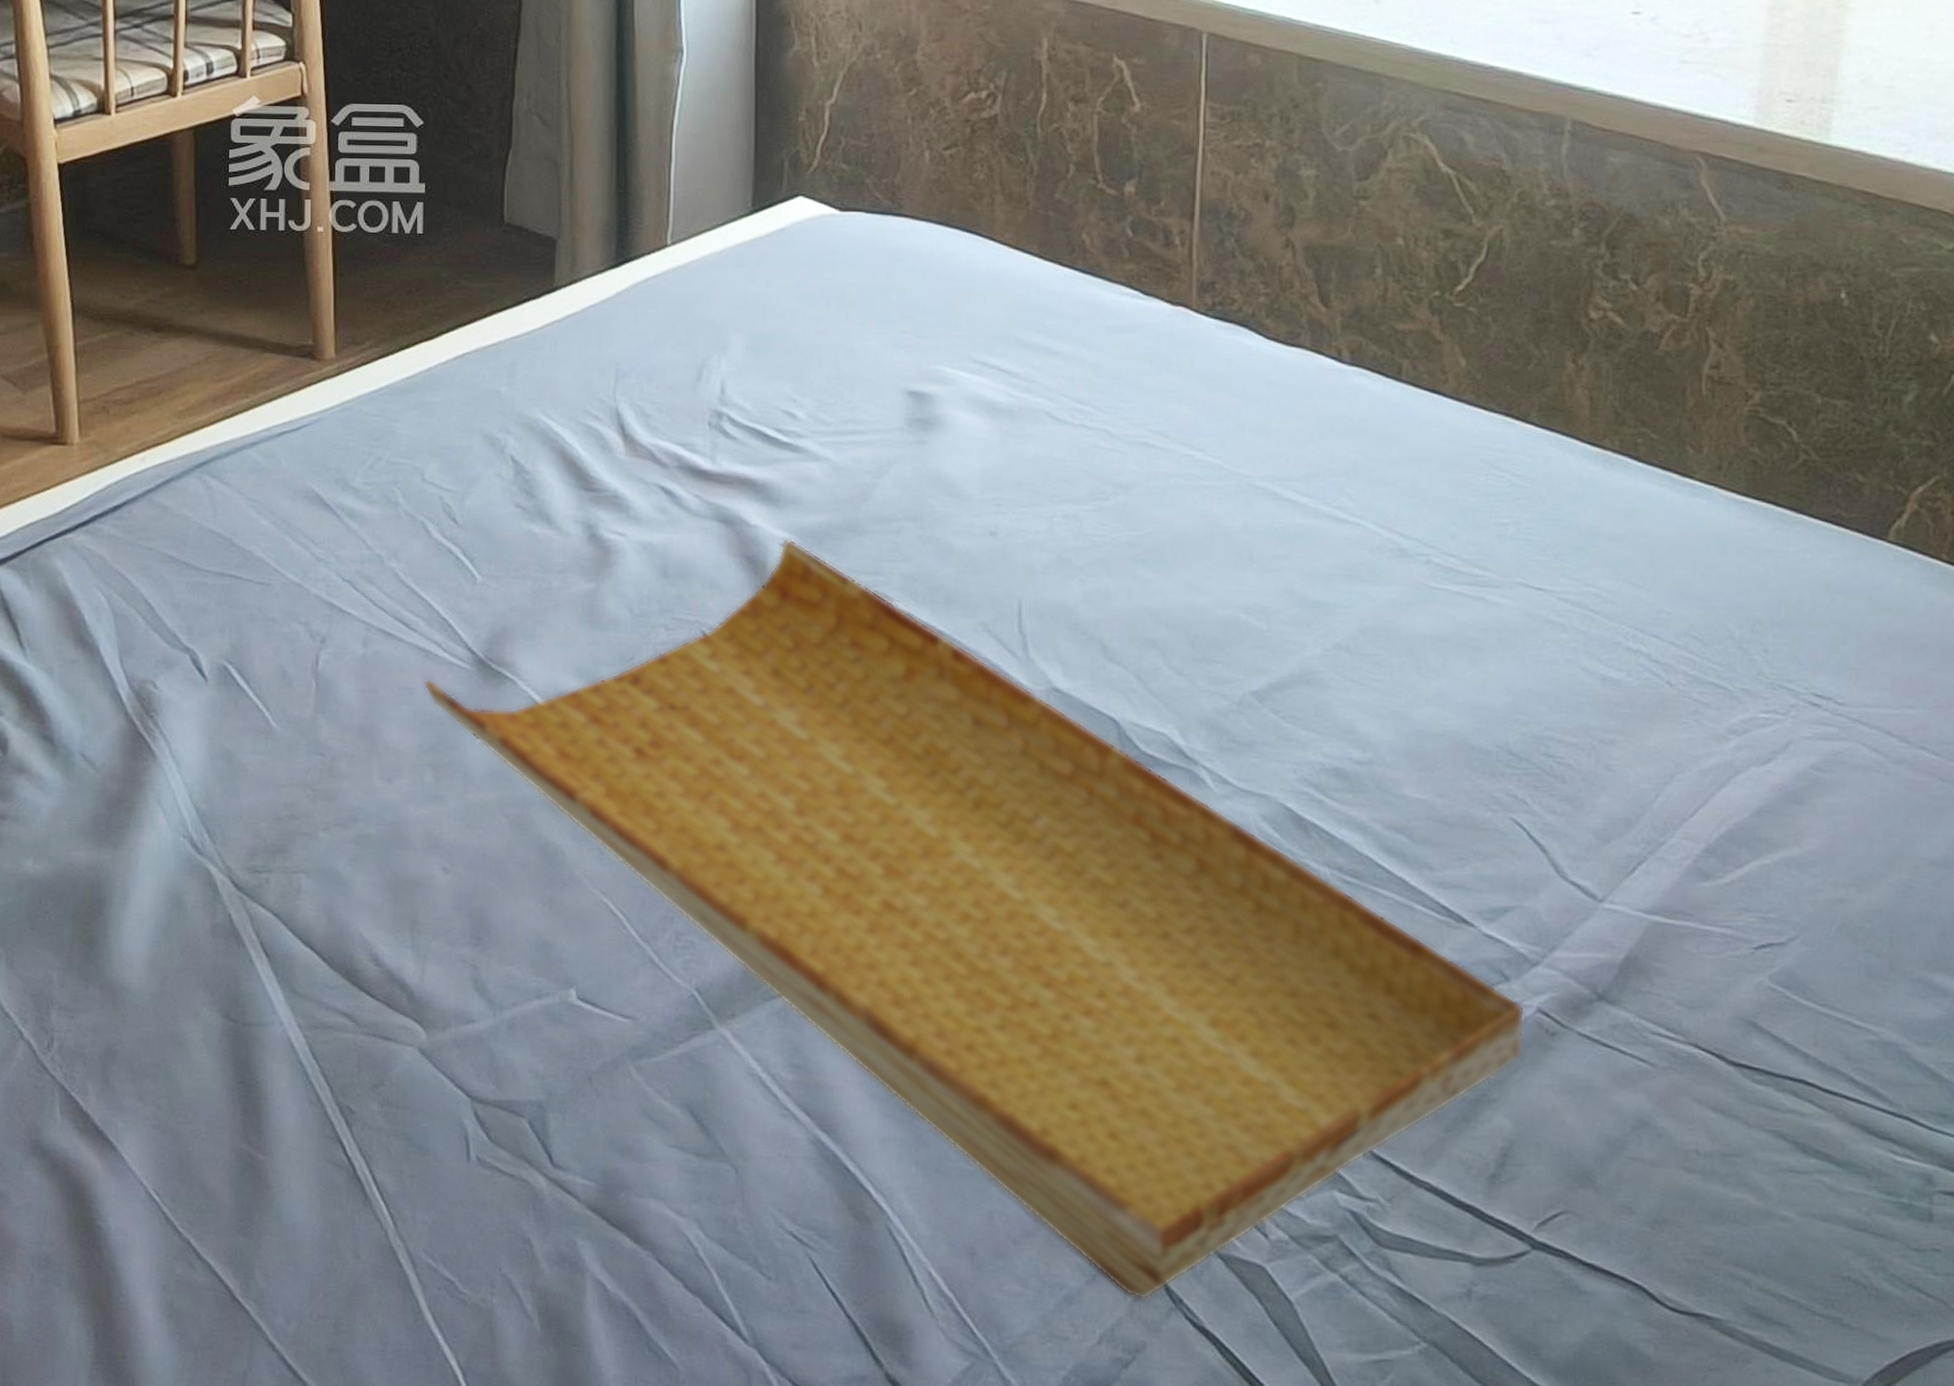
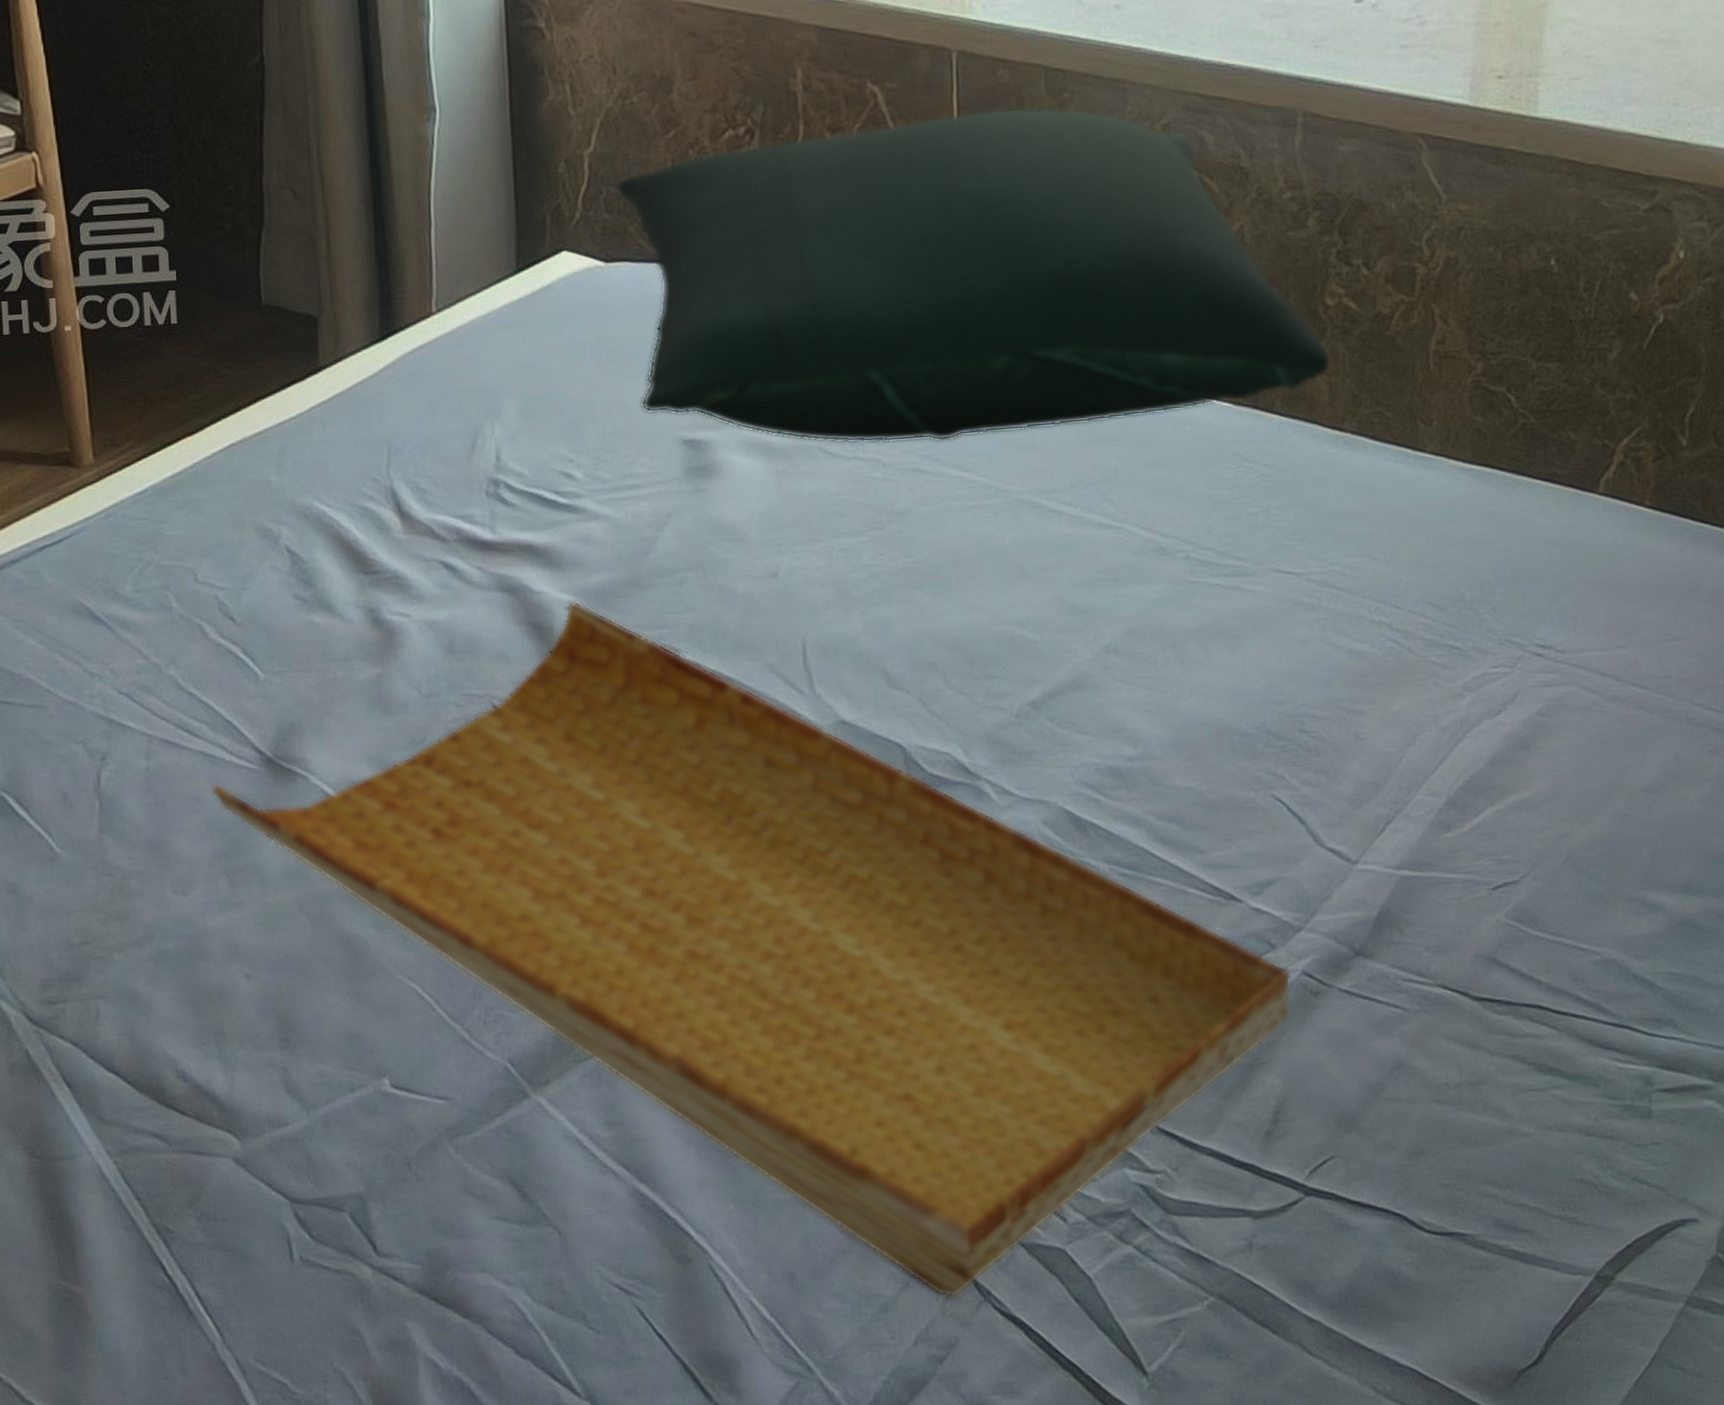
pillow: none [855,92,1594,418] -> present [616,107,1332,443]

